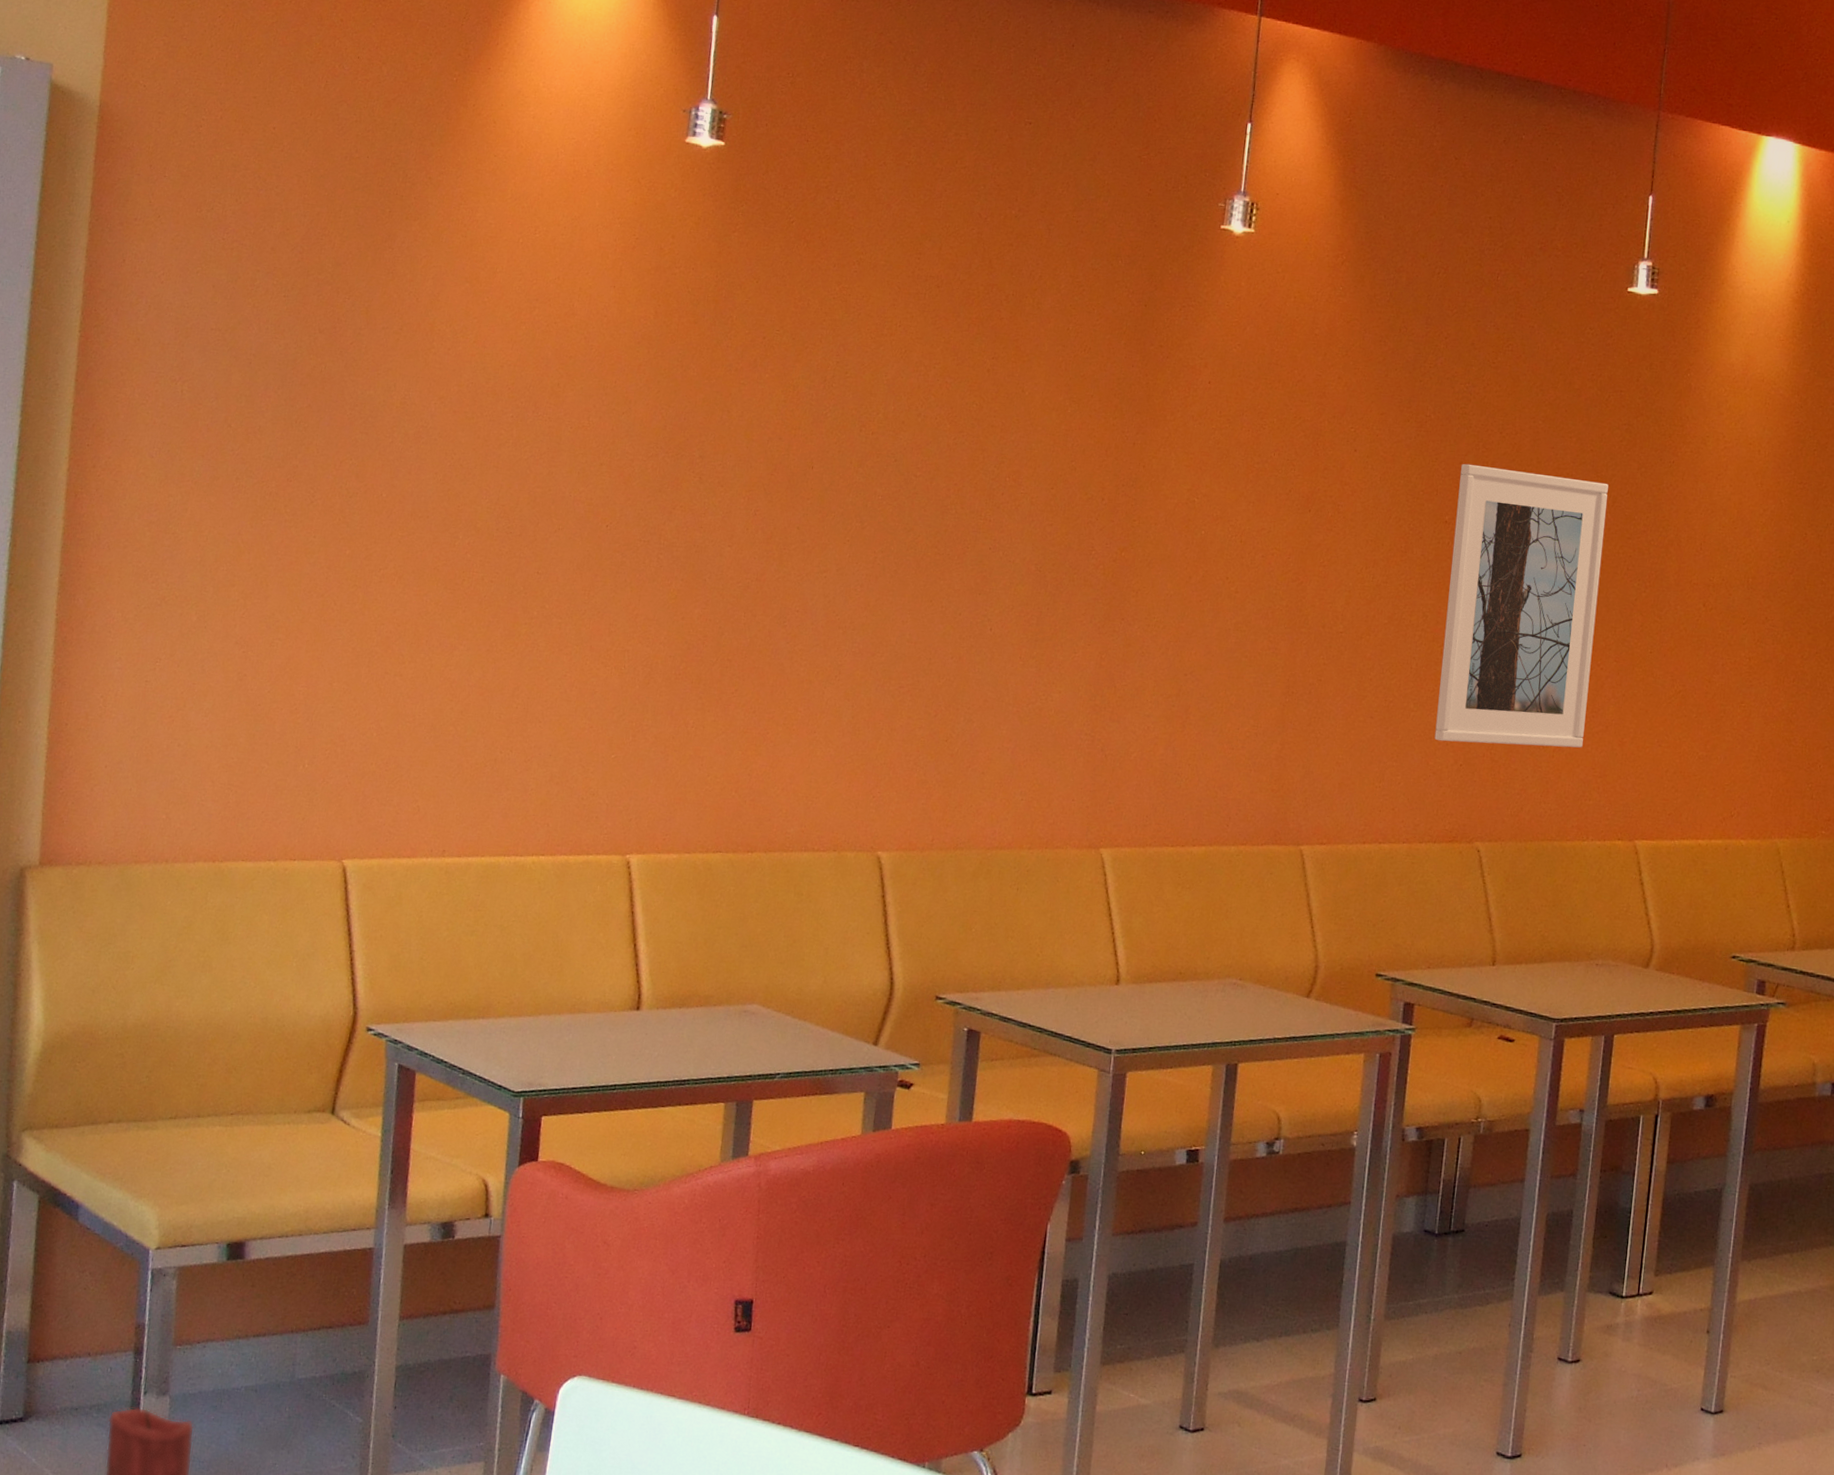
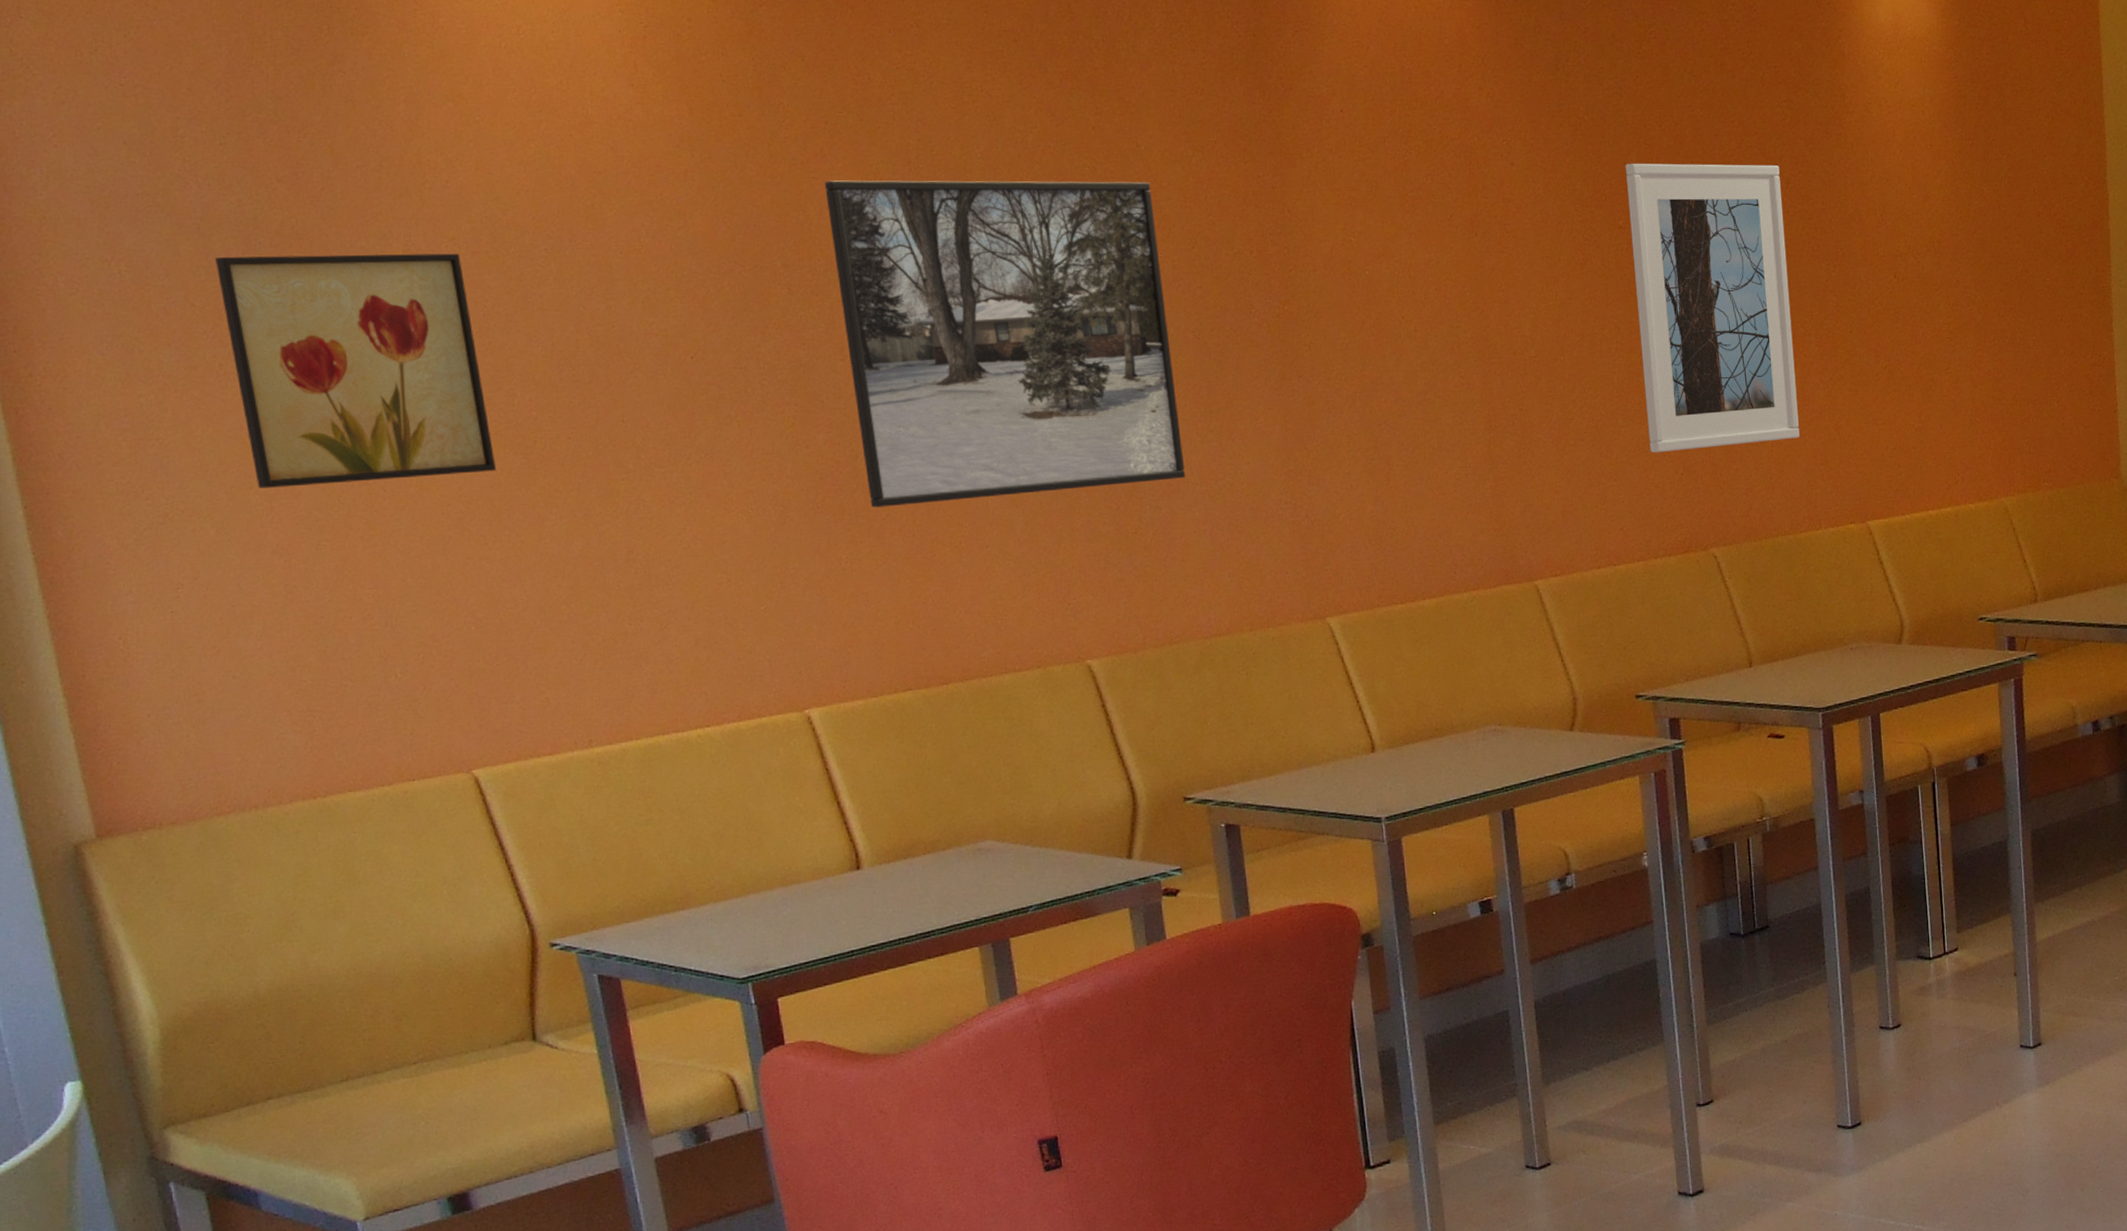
wall art: none [239,389,444,601] -> present [215,253,496,488]
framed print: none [724,388,1027,698] -> present [824,180,1186,508]

